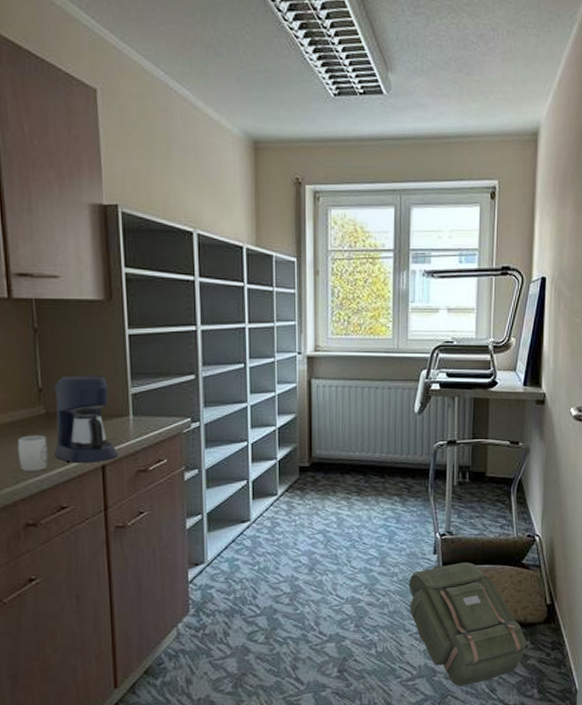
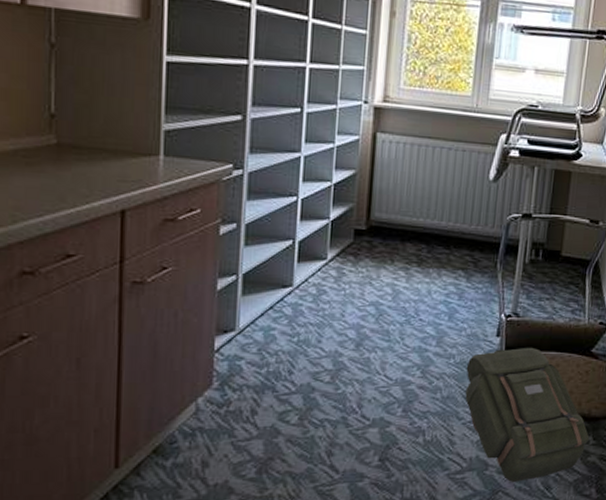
mug: present [17,435,48,472] -> none [18,168,56,211]
coffee maker: present [54,375,118,464] -> none [63,102,142,207]

